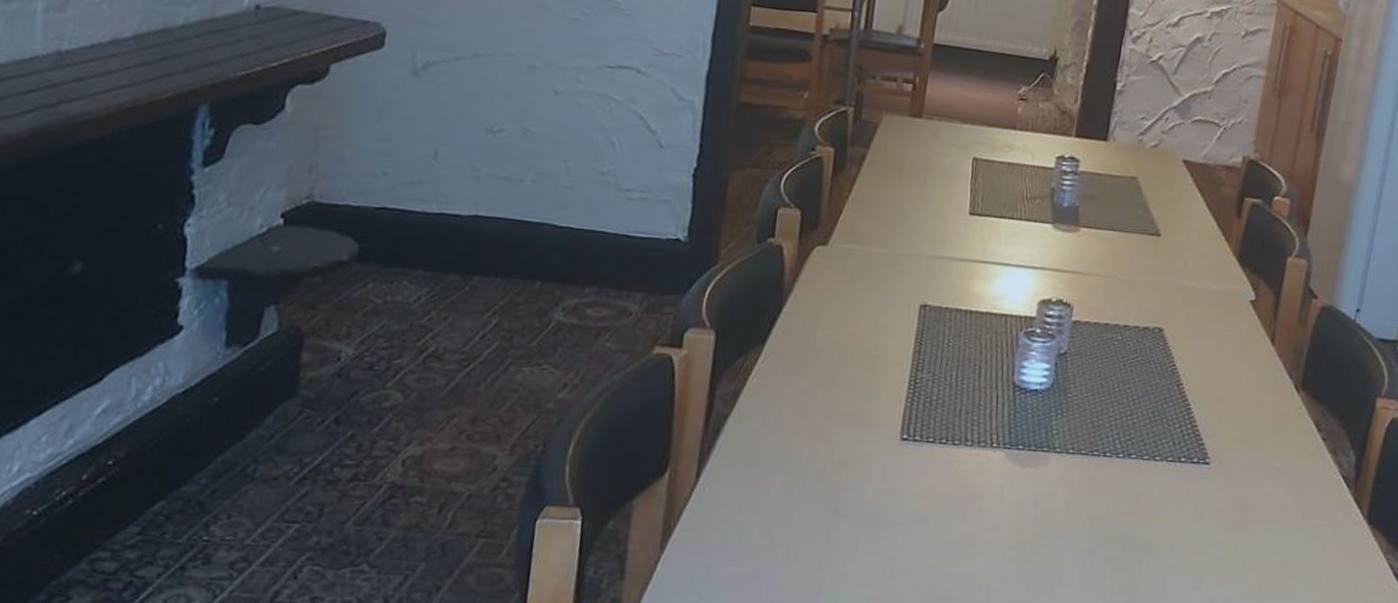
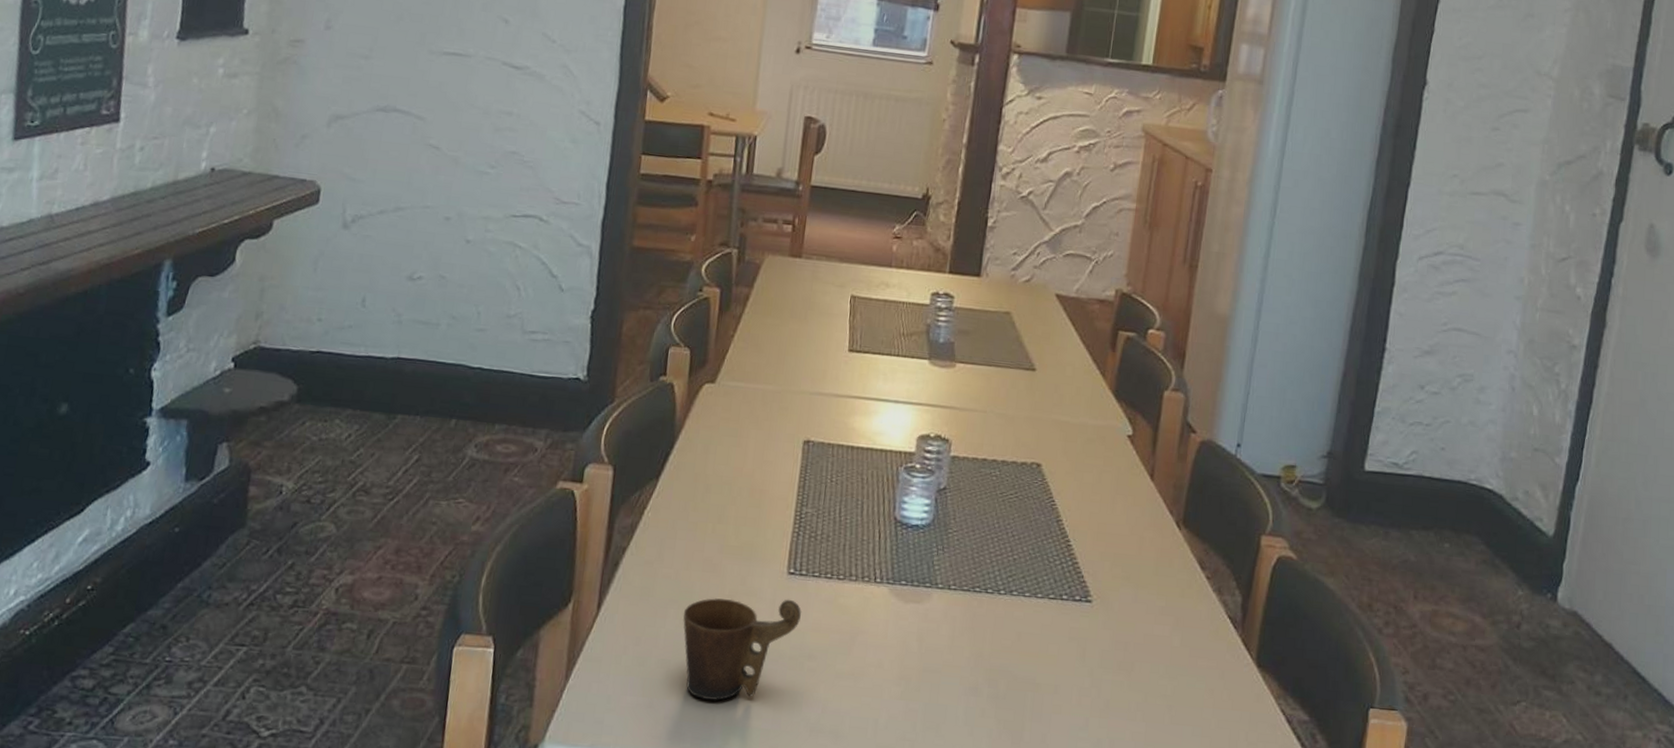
mug: none [788,465,914,569] -> present [683,598,801,701]

